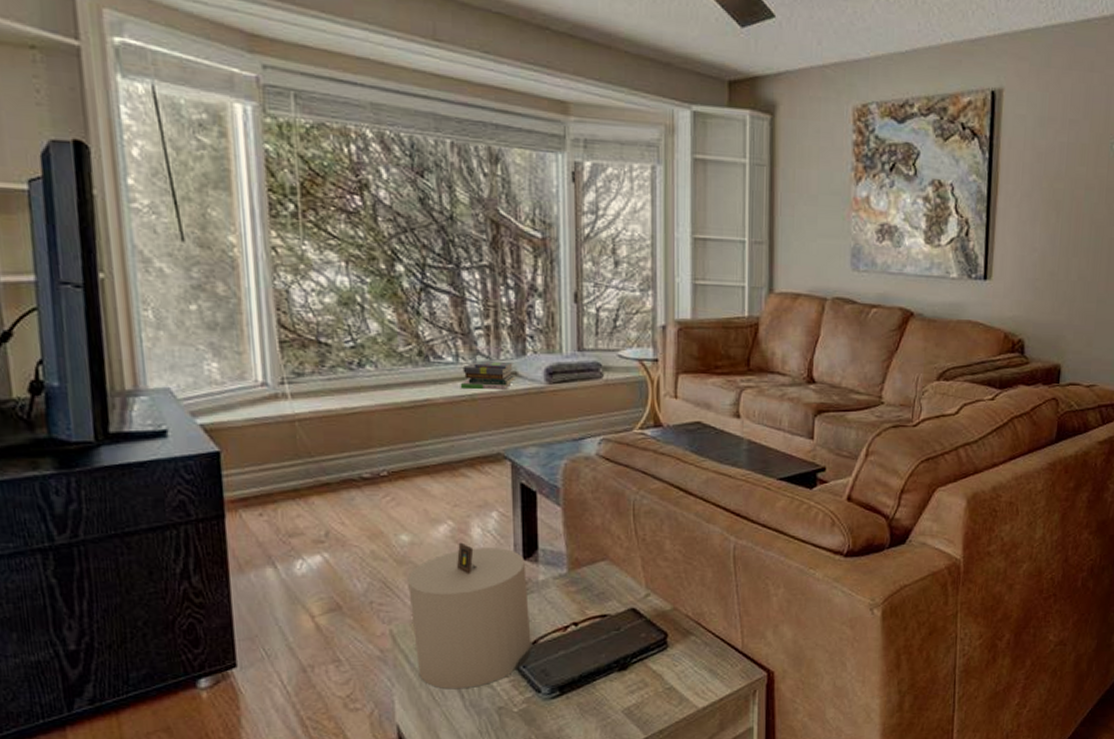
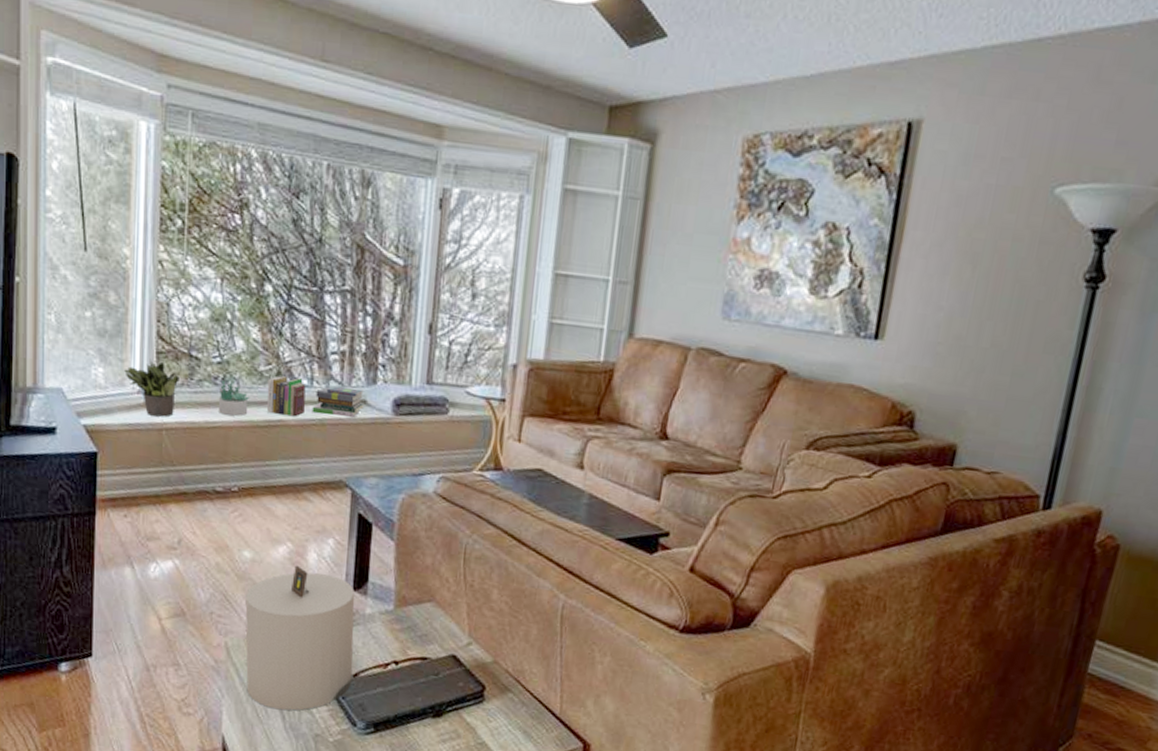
potted plant: none [243,348,310,408] -> present [124,358,181,417]
succulent plant: none [355,364,391,399] -> present [218,379,249,416]
books: none [409,355,454,395] -> present [266,376,306,417]

